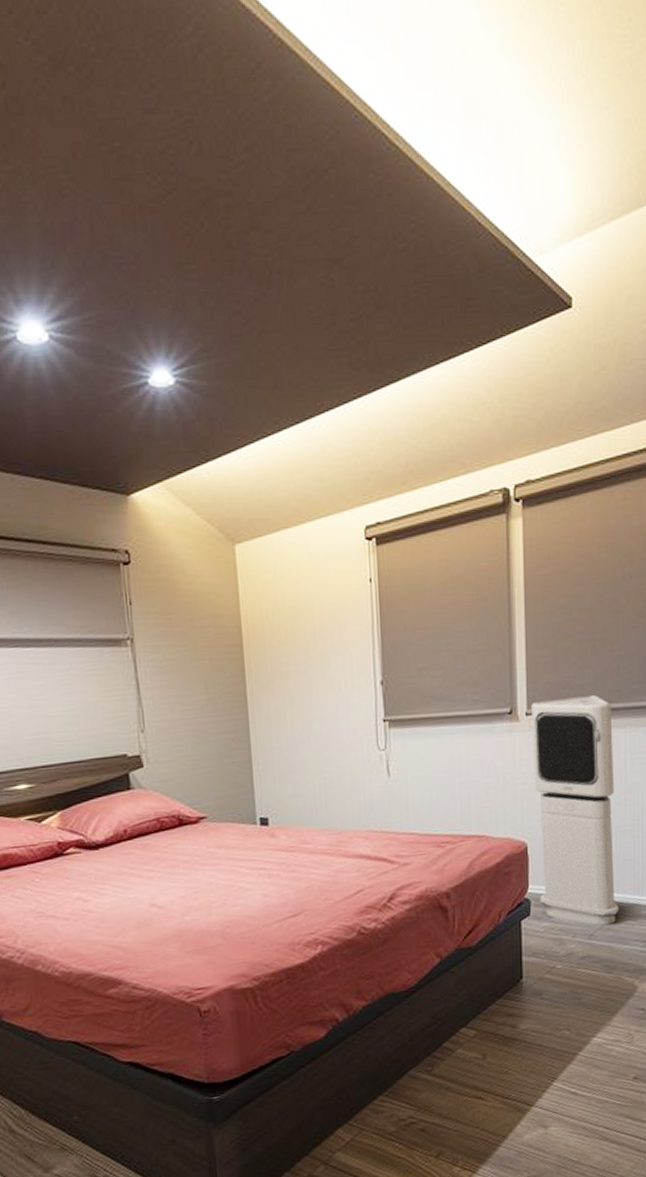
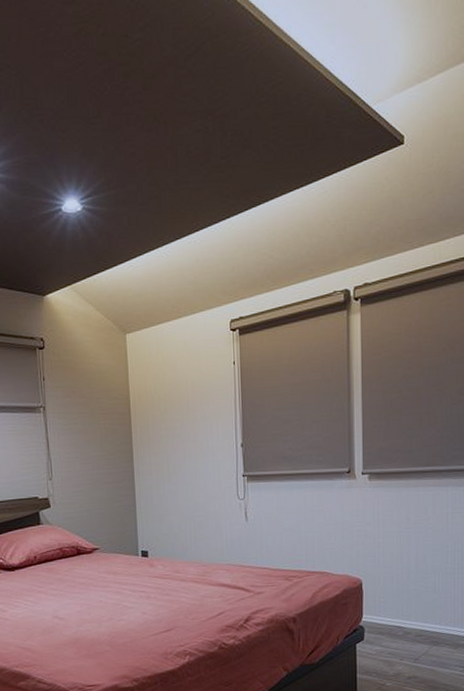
air purifier: present [531,695,620,925] -> none [367,459,441,652]

